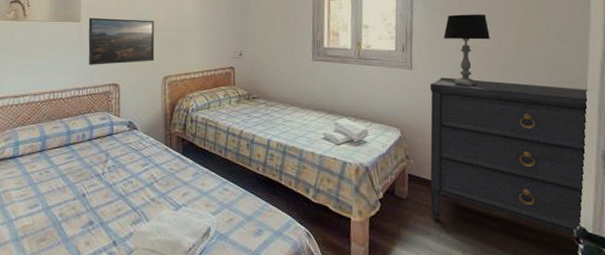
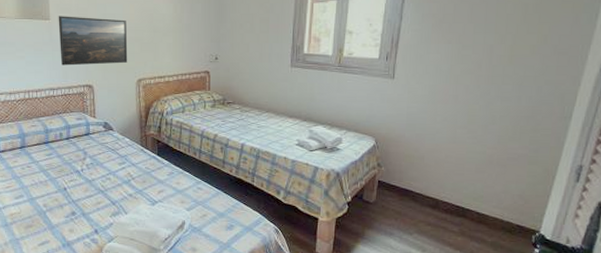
dresser: present [429,77,589,236] -> none [396,88,578,242]
table lamp: present [443,14,490,87] -> none [432,21,482,98]

